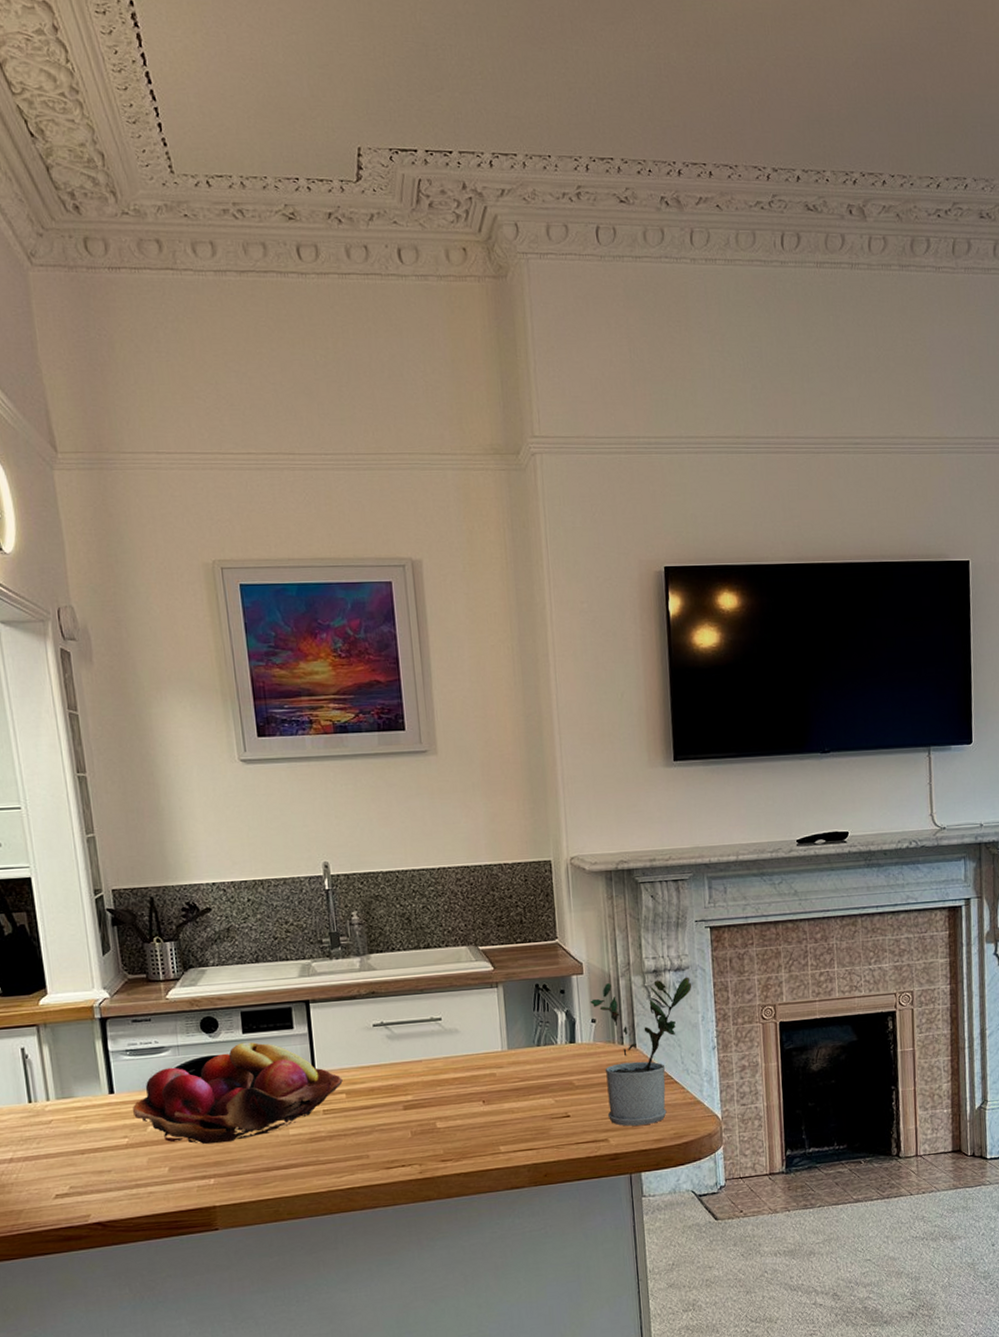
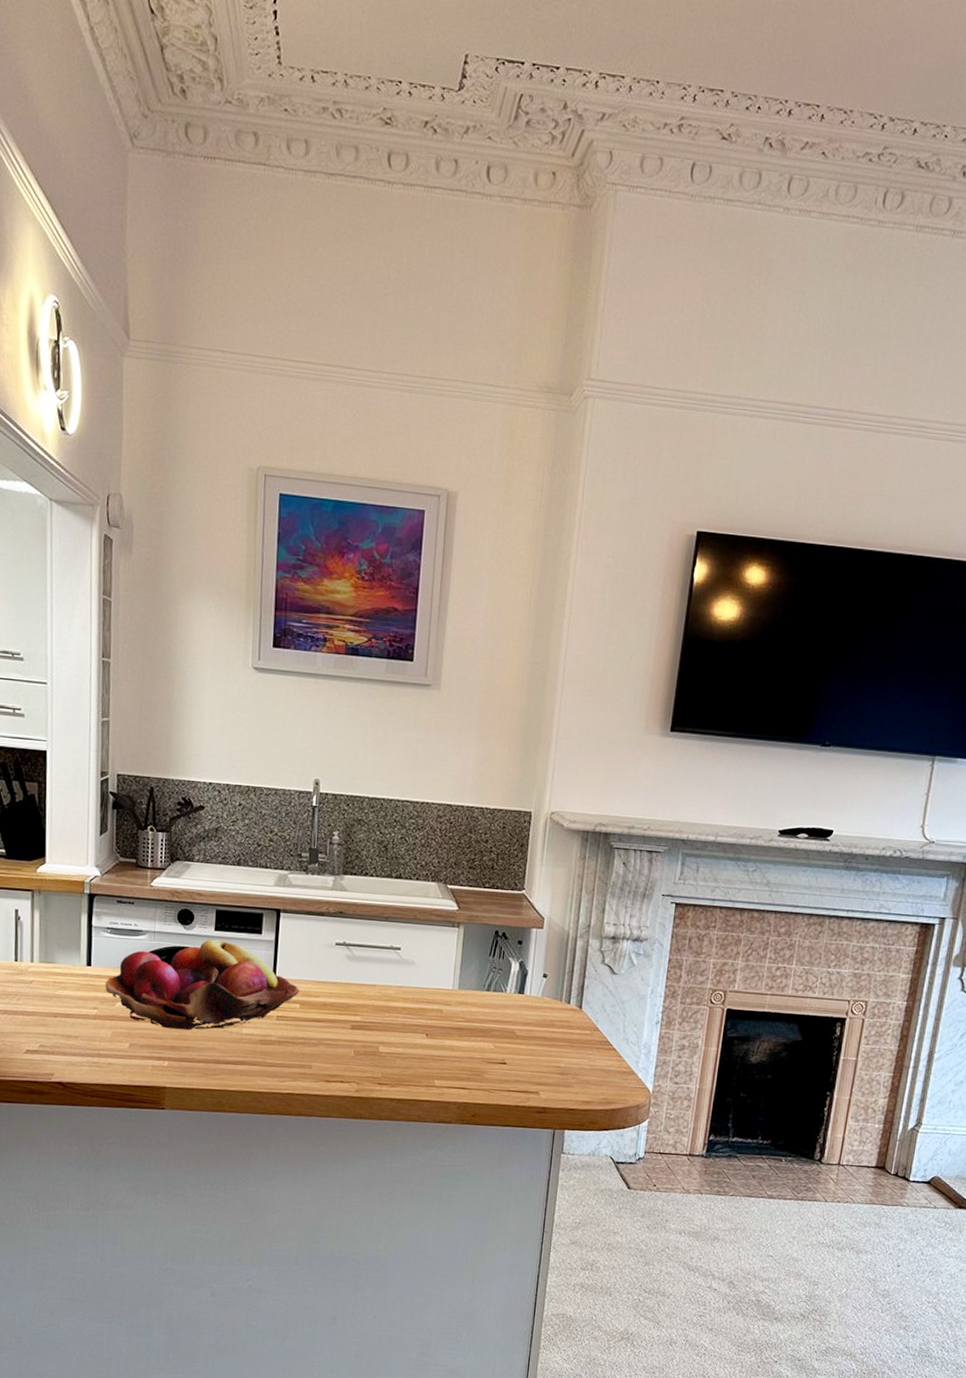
potted plant: present [590,977,692,1126] -> none [543,942,648,1086]

